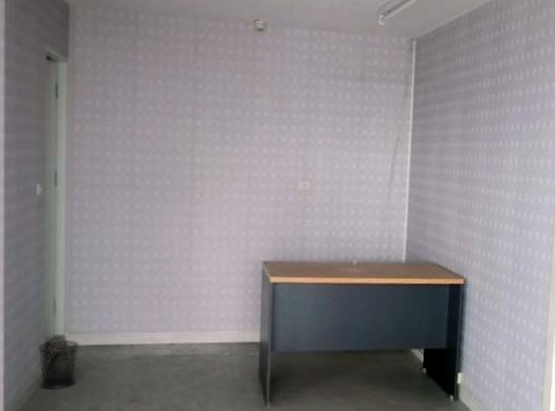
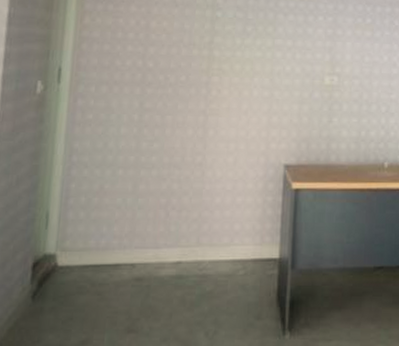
waste bin: present [37,339,80,390] -> none [23,259,73,320]

